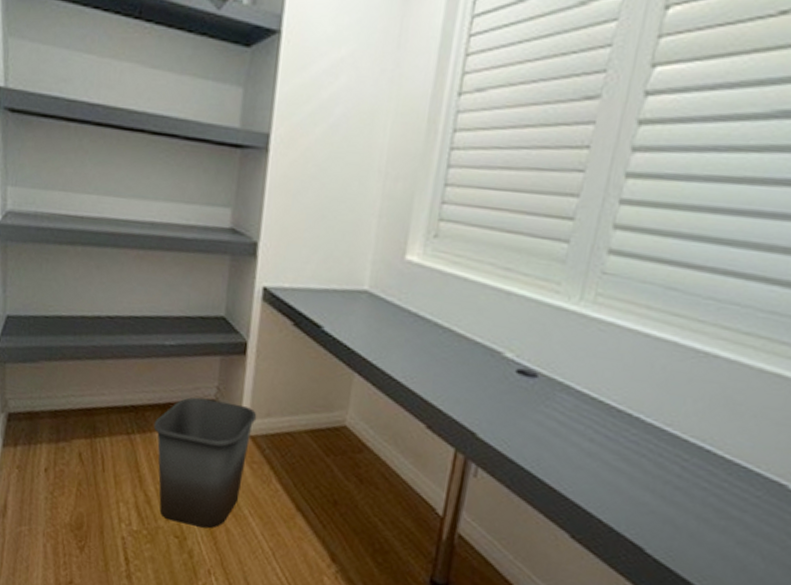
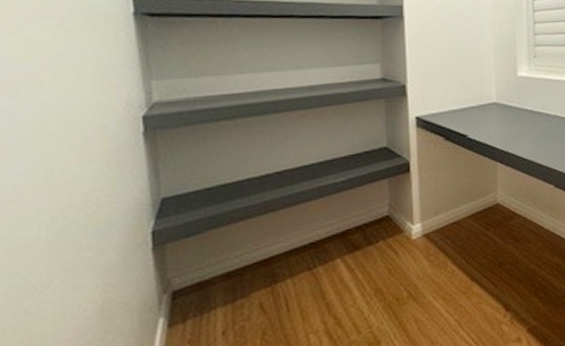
waste bin: present [153,397,257,529] -> none [334,212,427,332]

